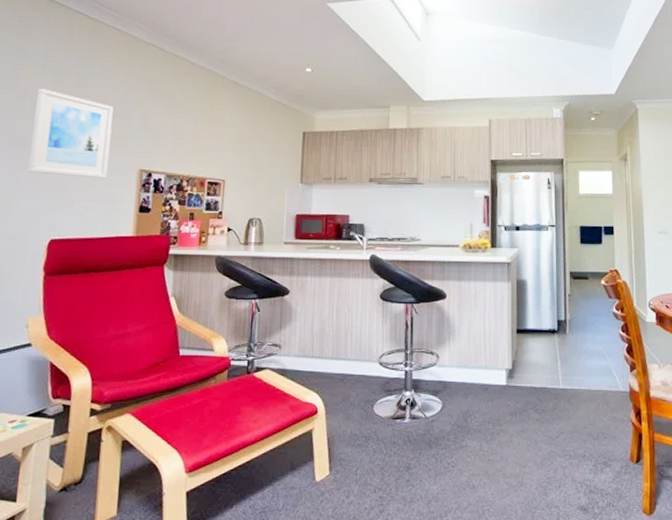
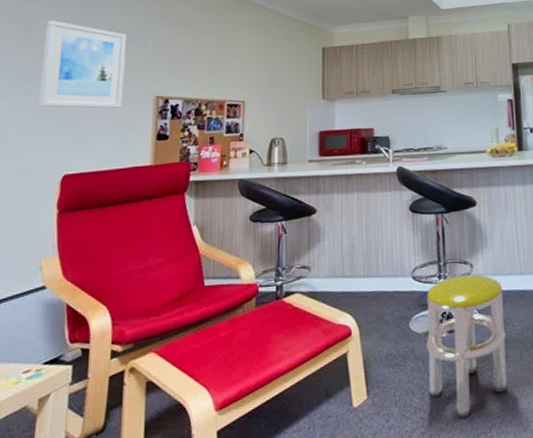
stool: none [389,365,467,500] -> present [426,274,507,418]

